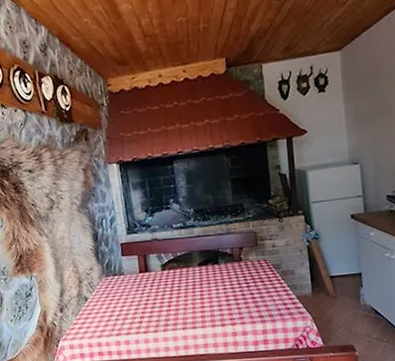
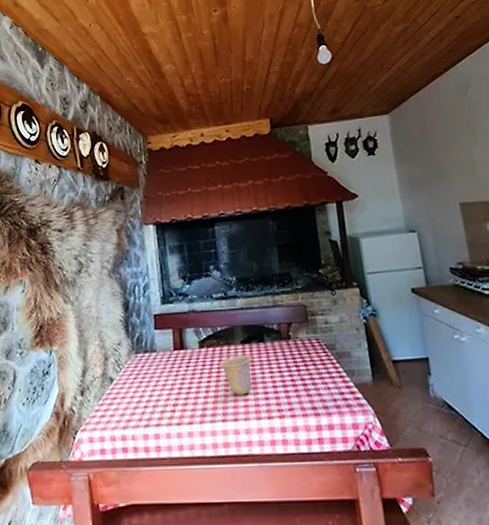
cup: none [180,275,208,308] -> present [220,355,252,395]

